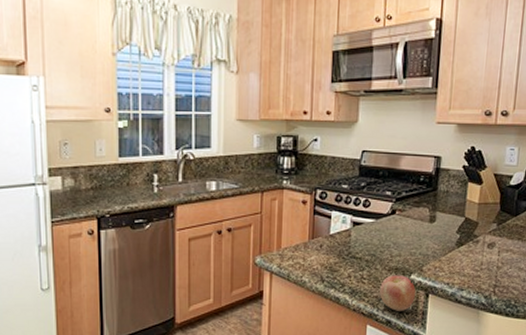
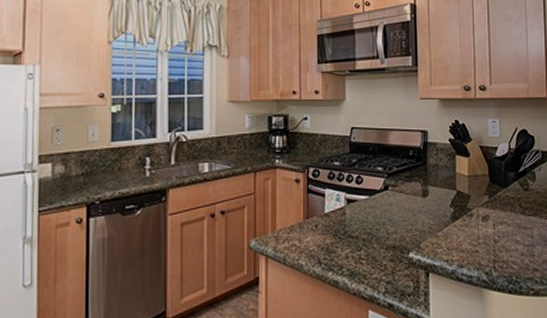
apple: present [379,275,416,311] -> none [379,253,415,293]

